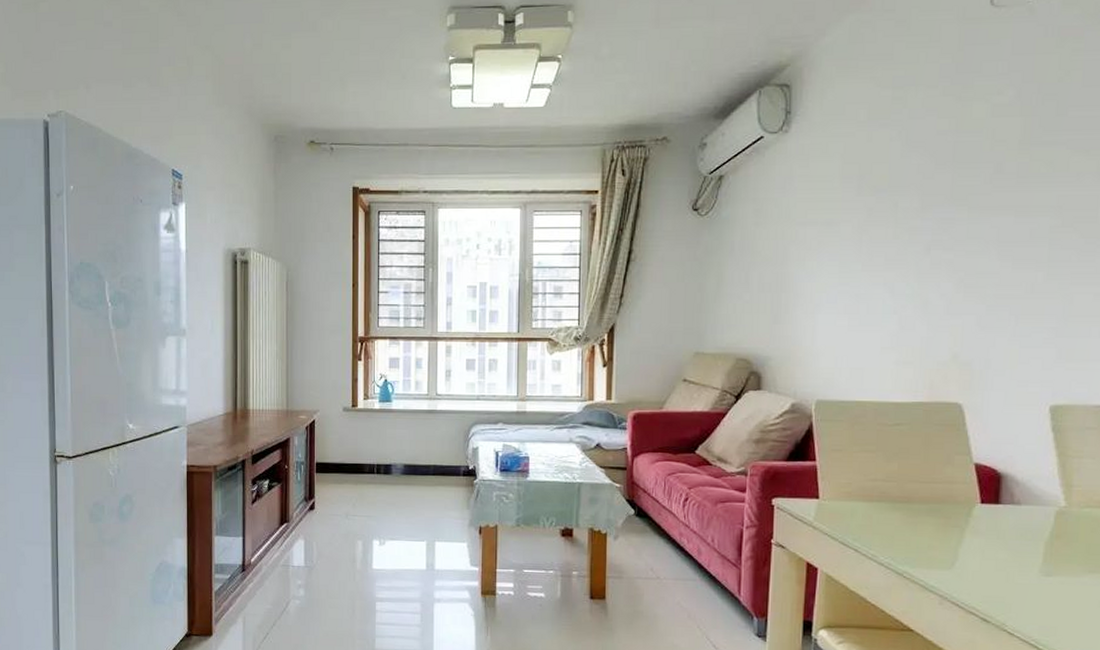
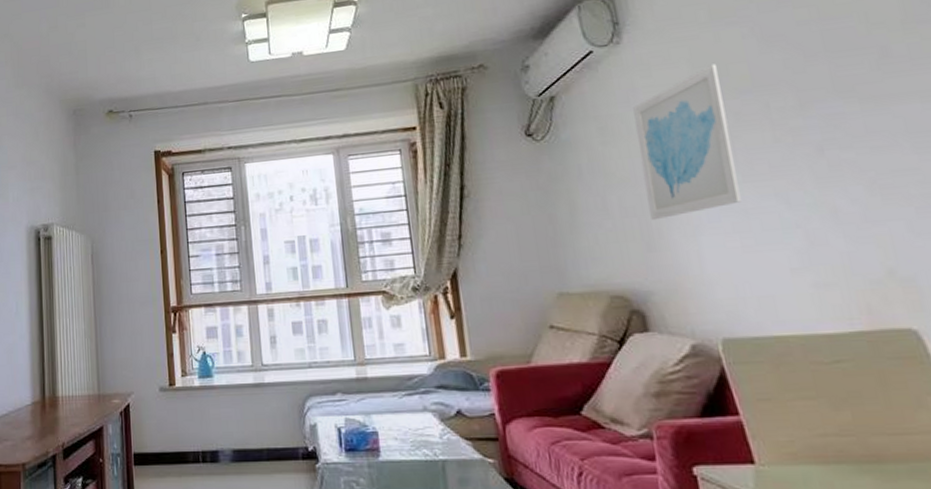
wall art: none [782,161,864,297] -> present [633,64,741,221]

